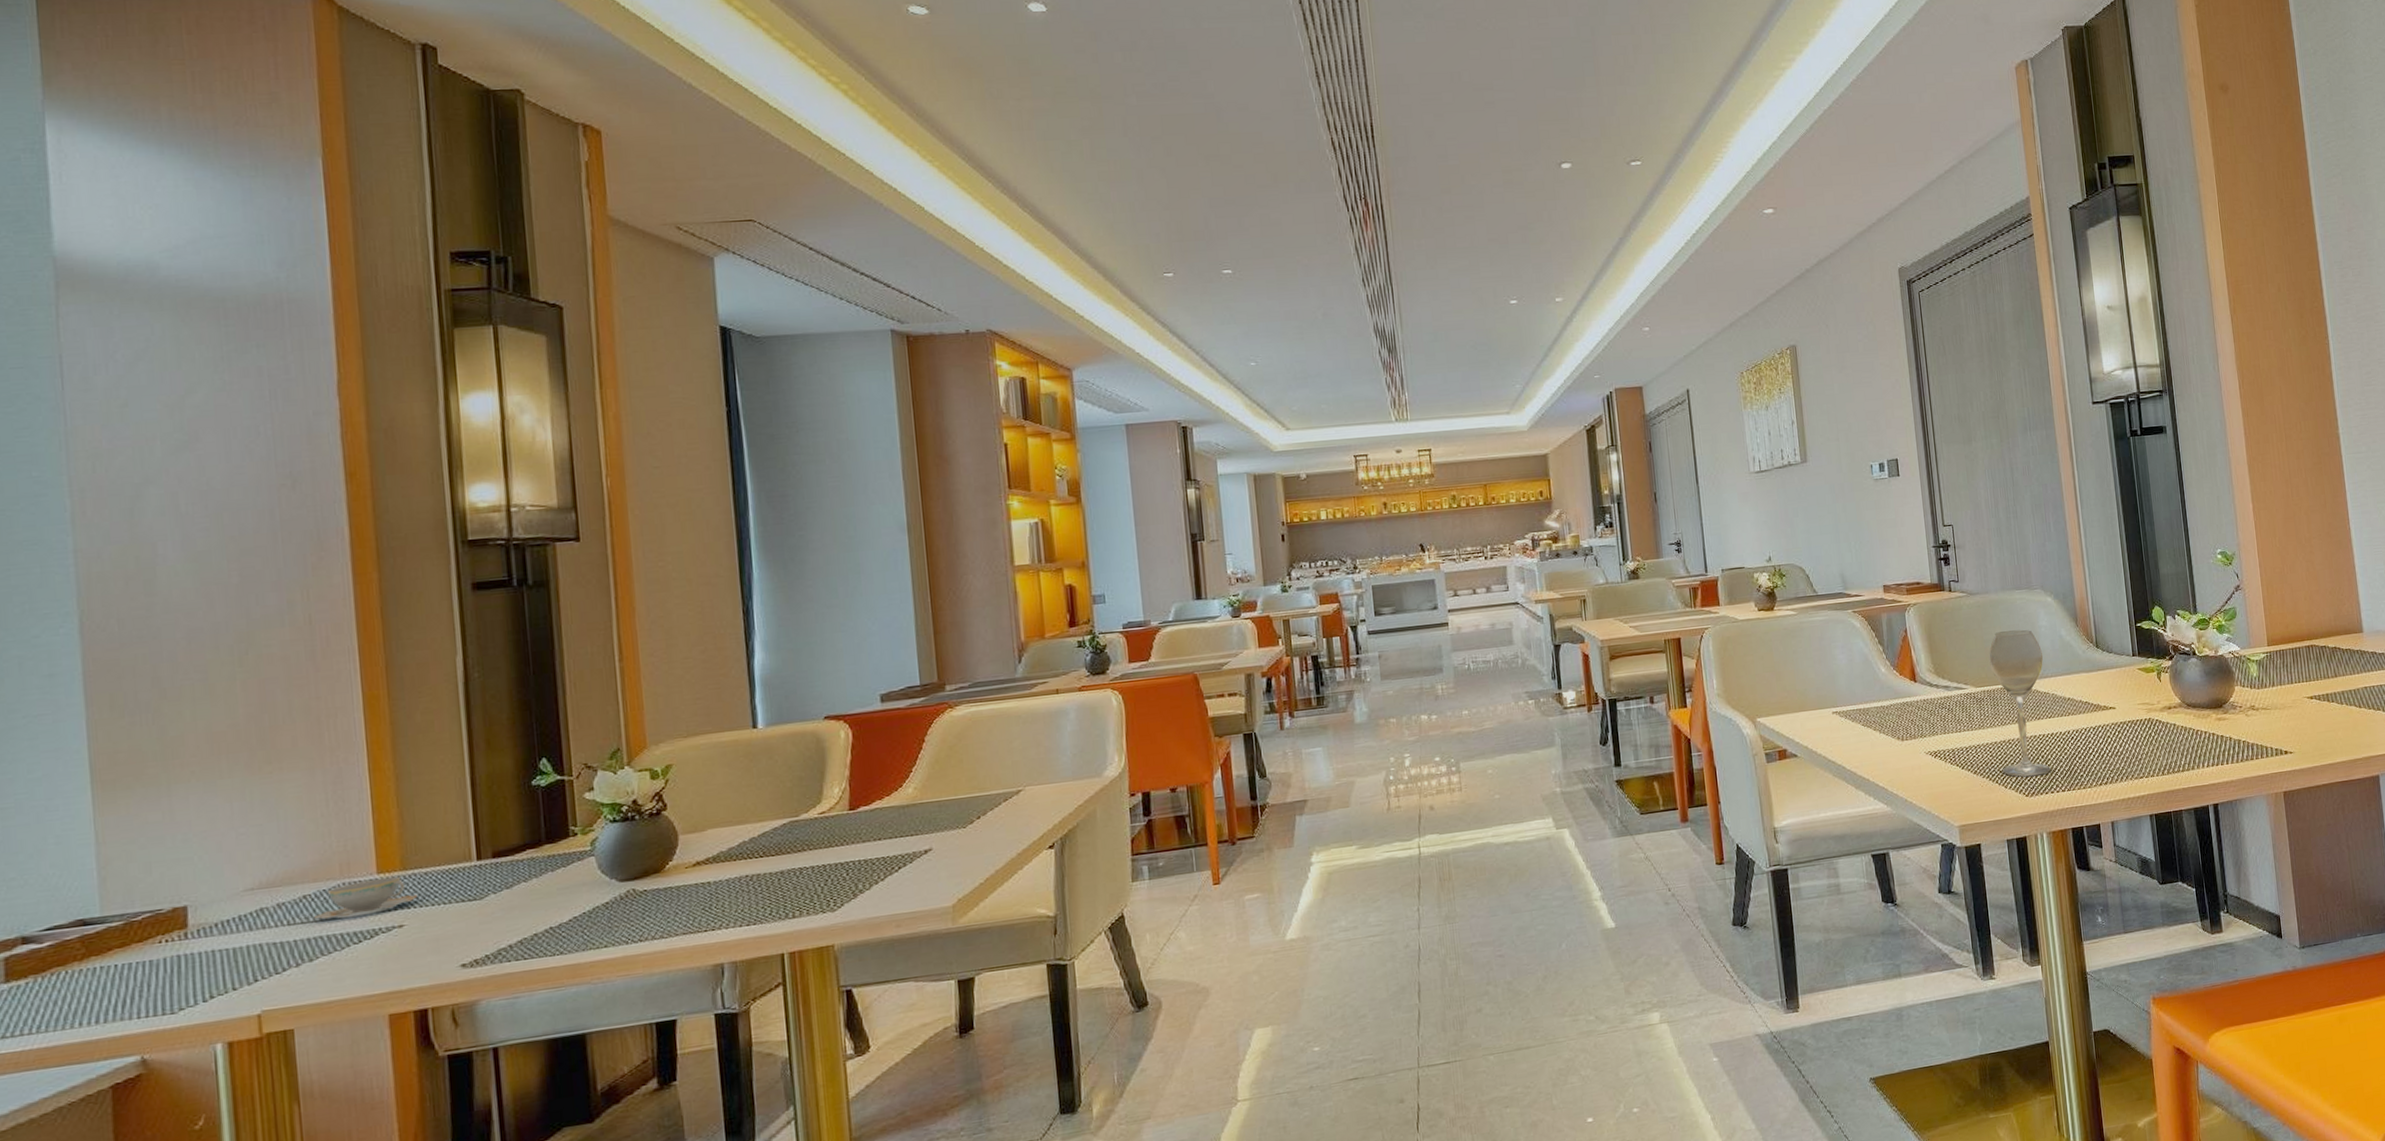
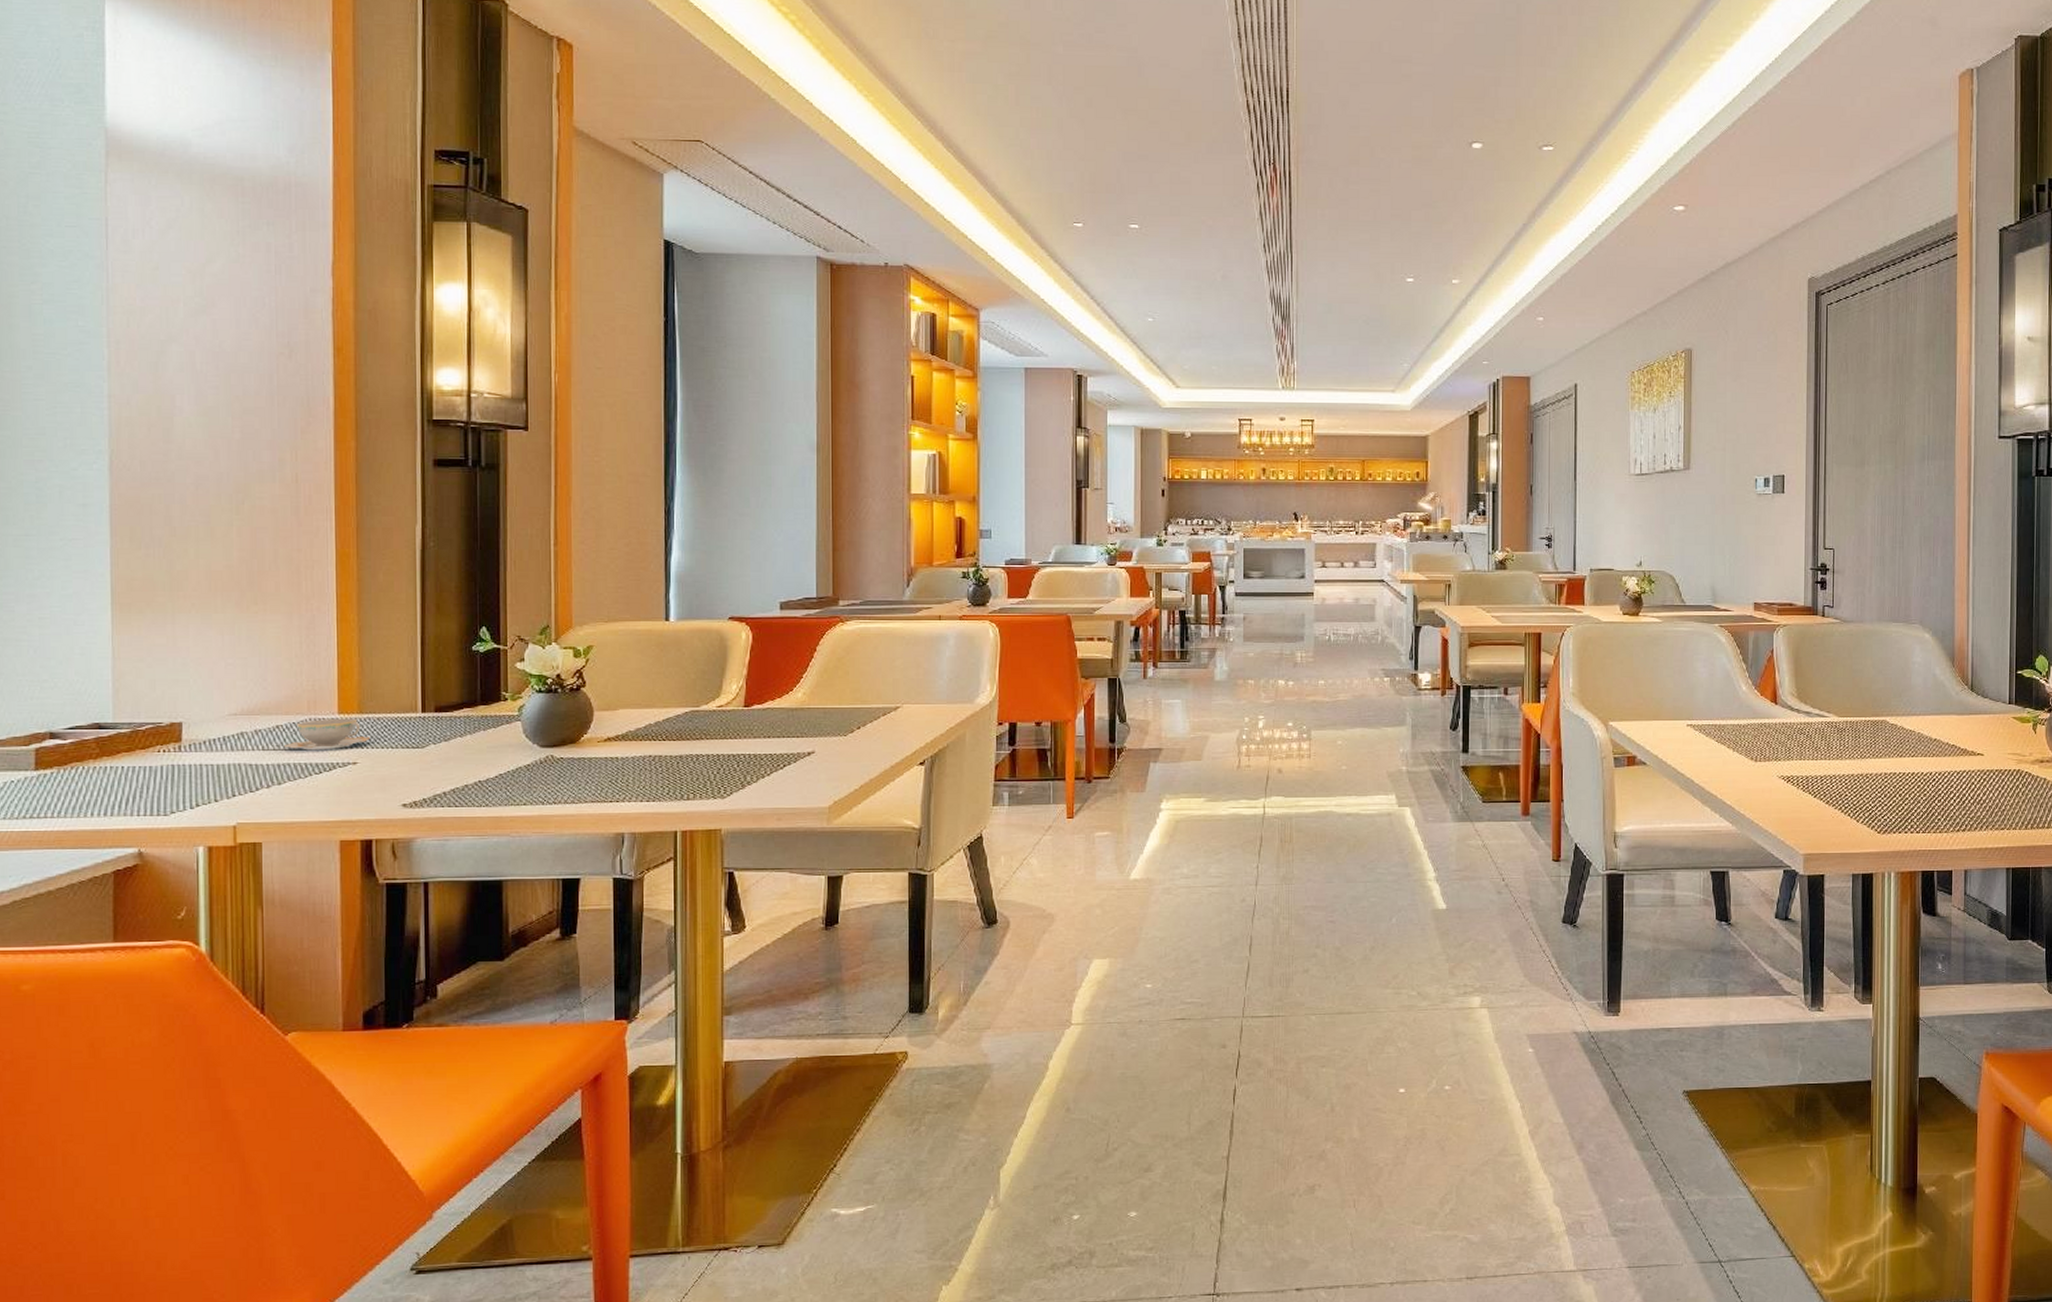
wineglass: present [1989,629,2051,777] -> none [1856,663,1913,814]

